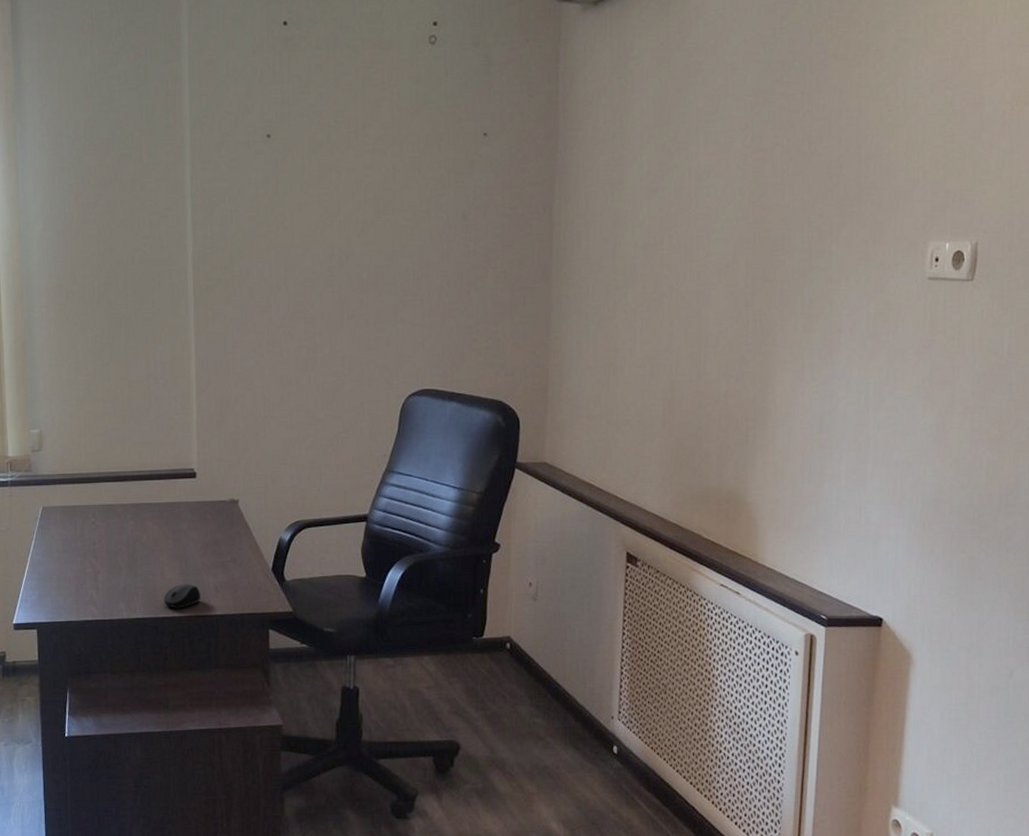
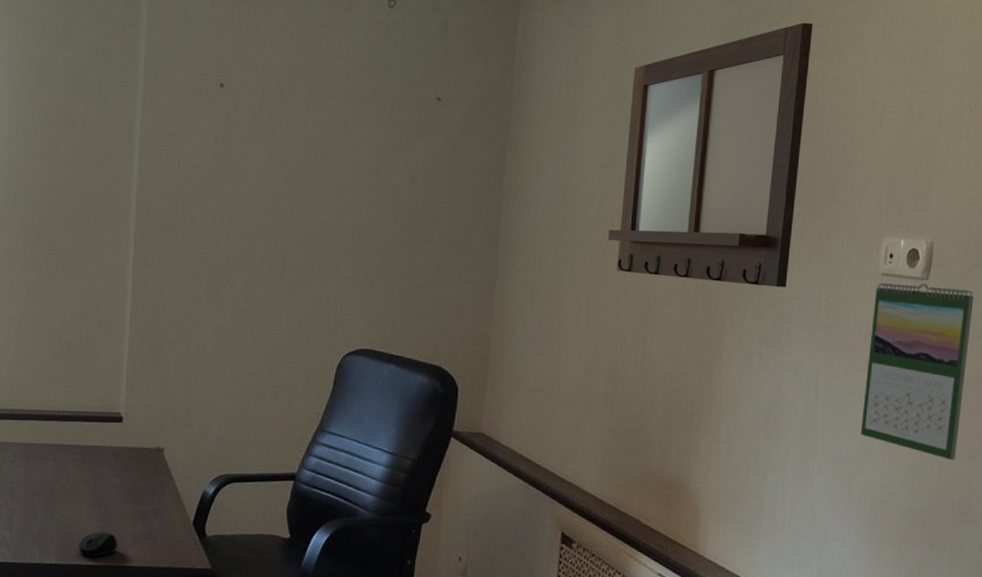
writing board: none [658,29,854,299] -> present [607,22,813,288]
calendar: none [910,285,1018,456] -> present [860,282,974,461]

